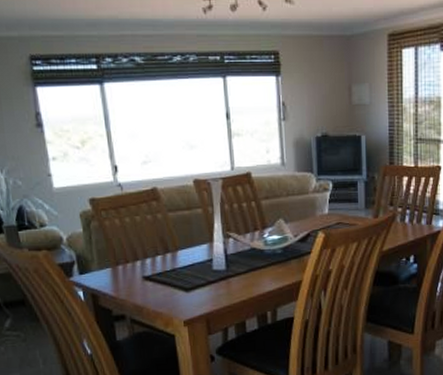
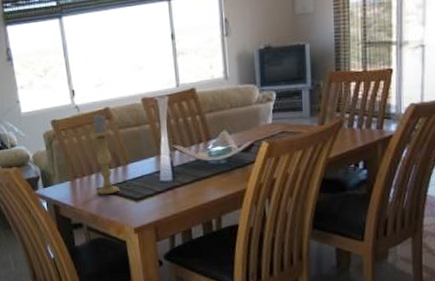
candle holder: none [135,193,168,283] -> present [90,113,119,194]

